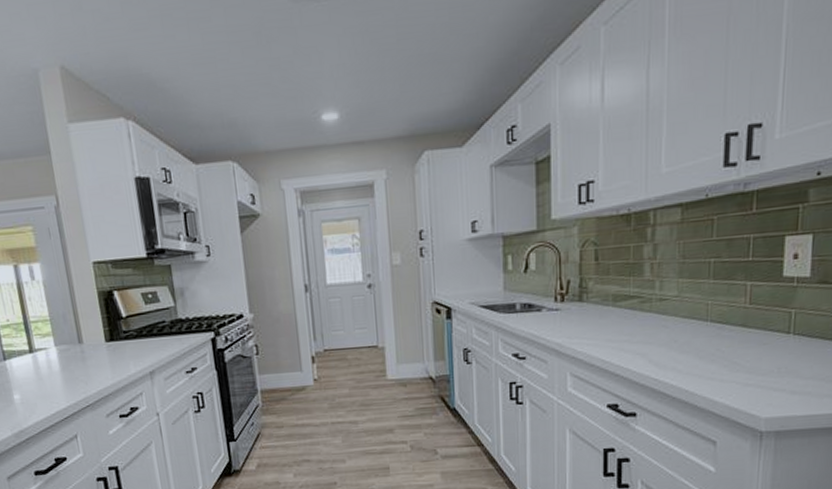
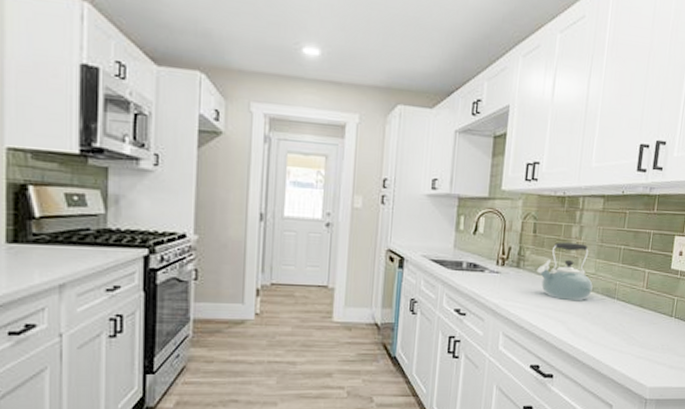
kettle: none [604,263,677,330] -> present [537,242,593,300]

